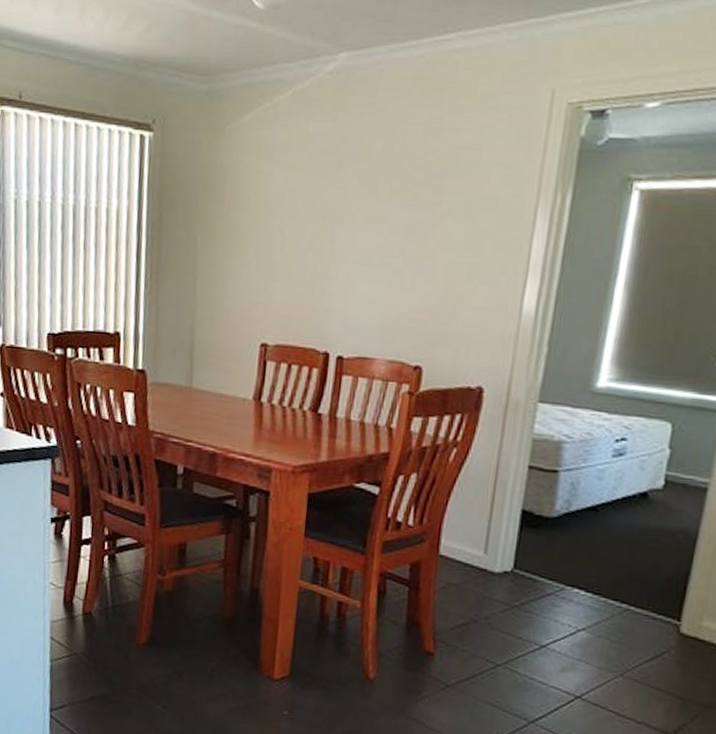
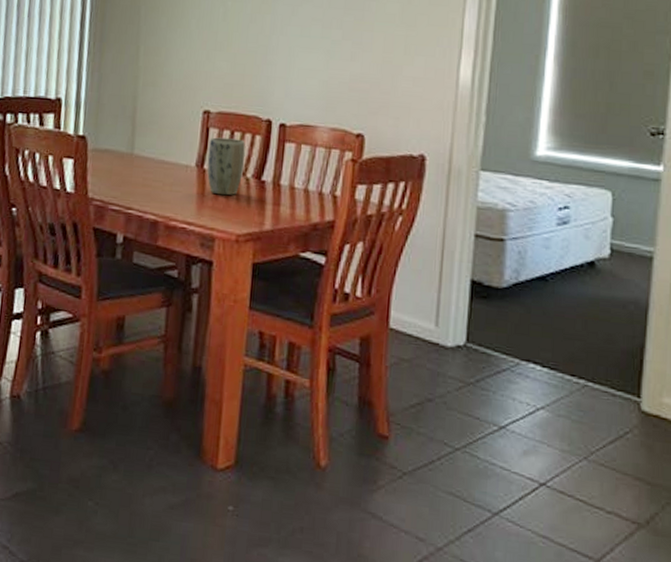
plant pot: none [264,370,302,429] -> present [207,137,245,196]

